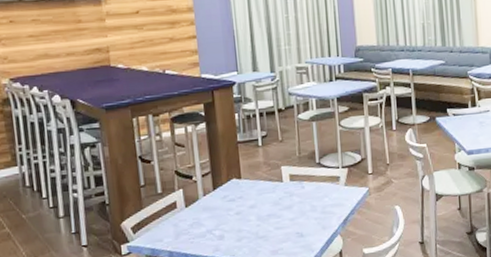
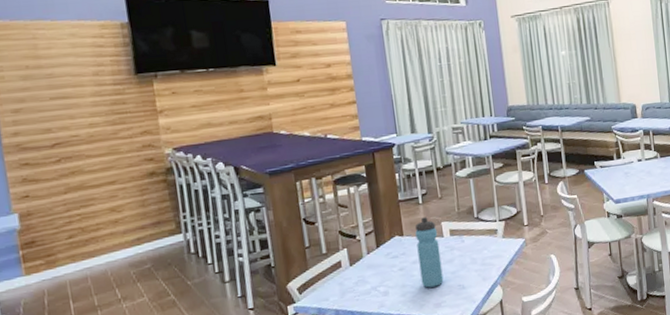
water bottle: none [253,160,281,234] -> present [415,217,444,288]

